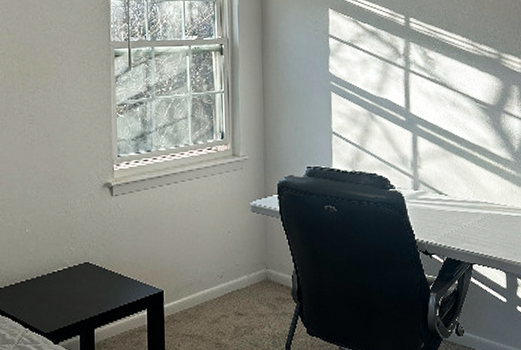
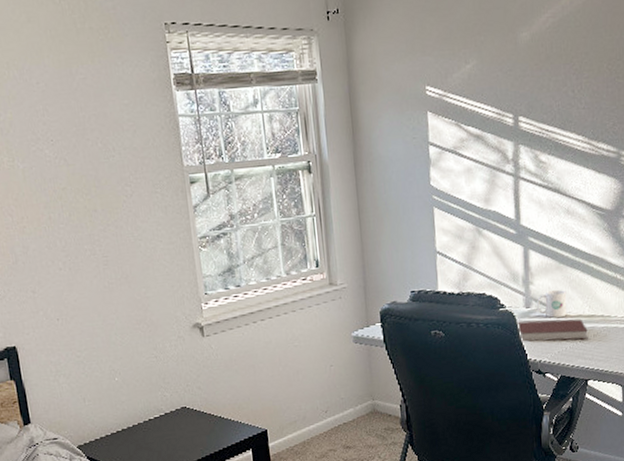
notebook: none [405,202,473,224] -> present [516,319,588,342]
mug: none [425,174,453,201] -> present [537,289,567,318]

